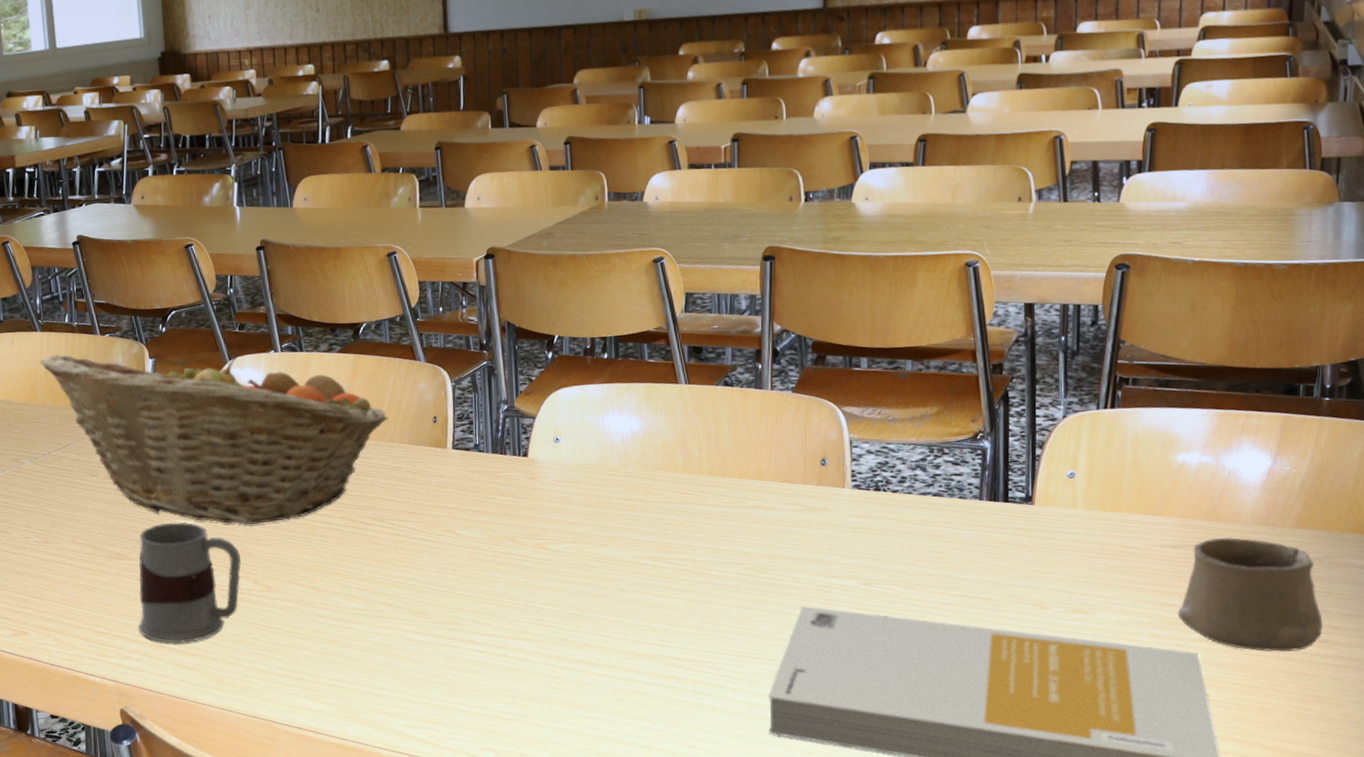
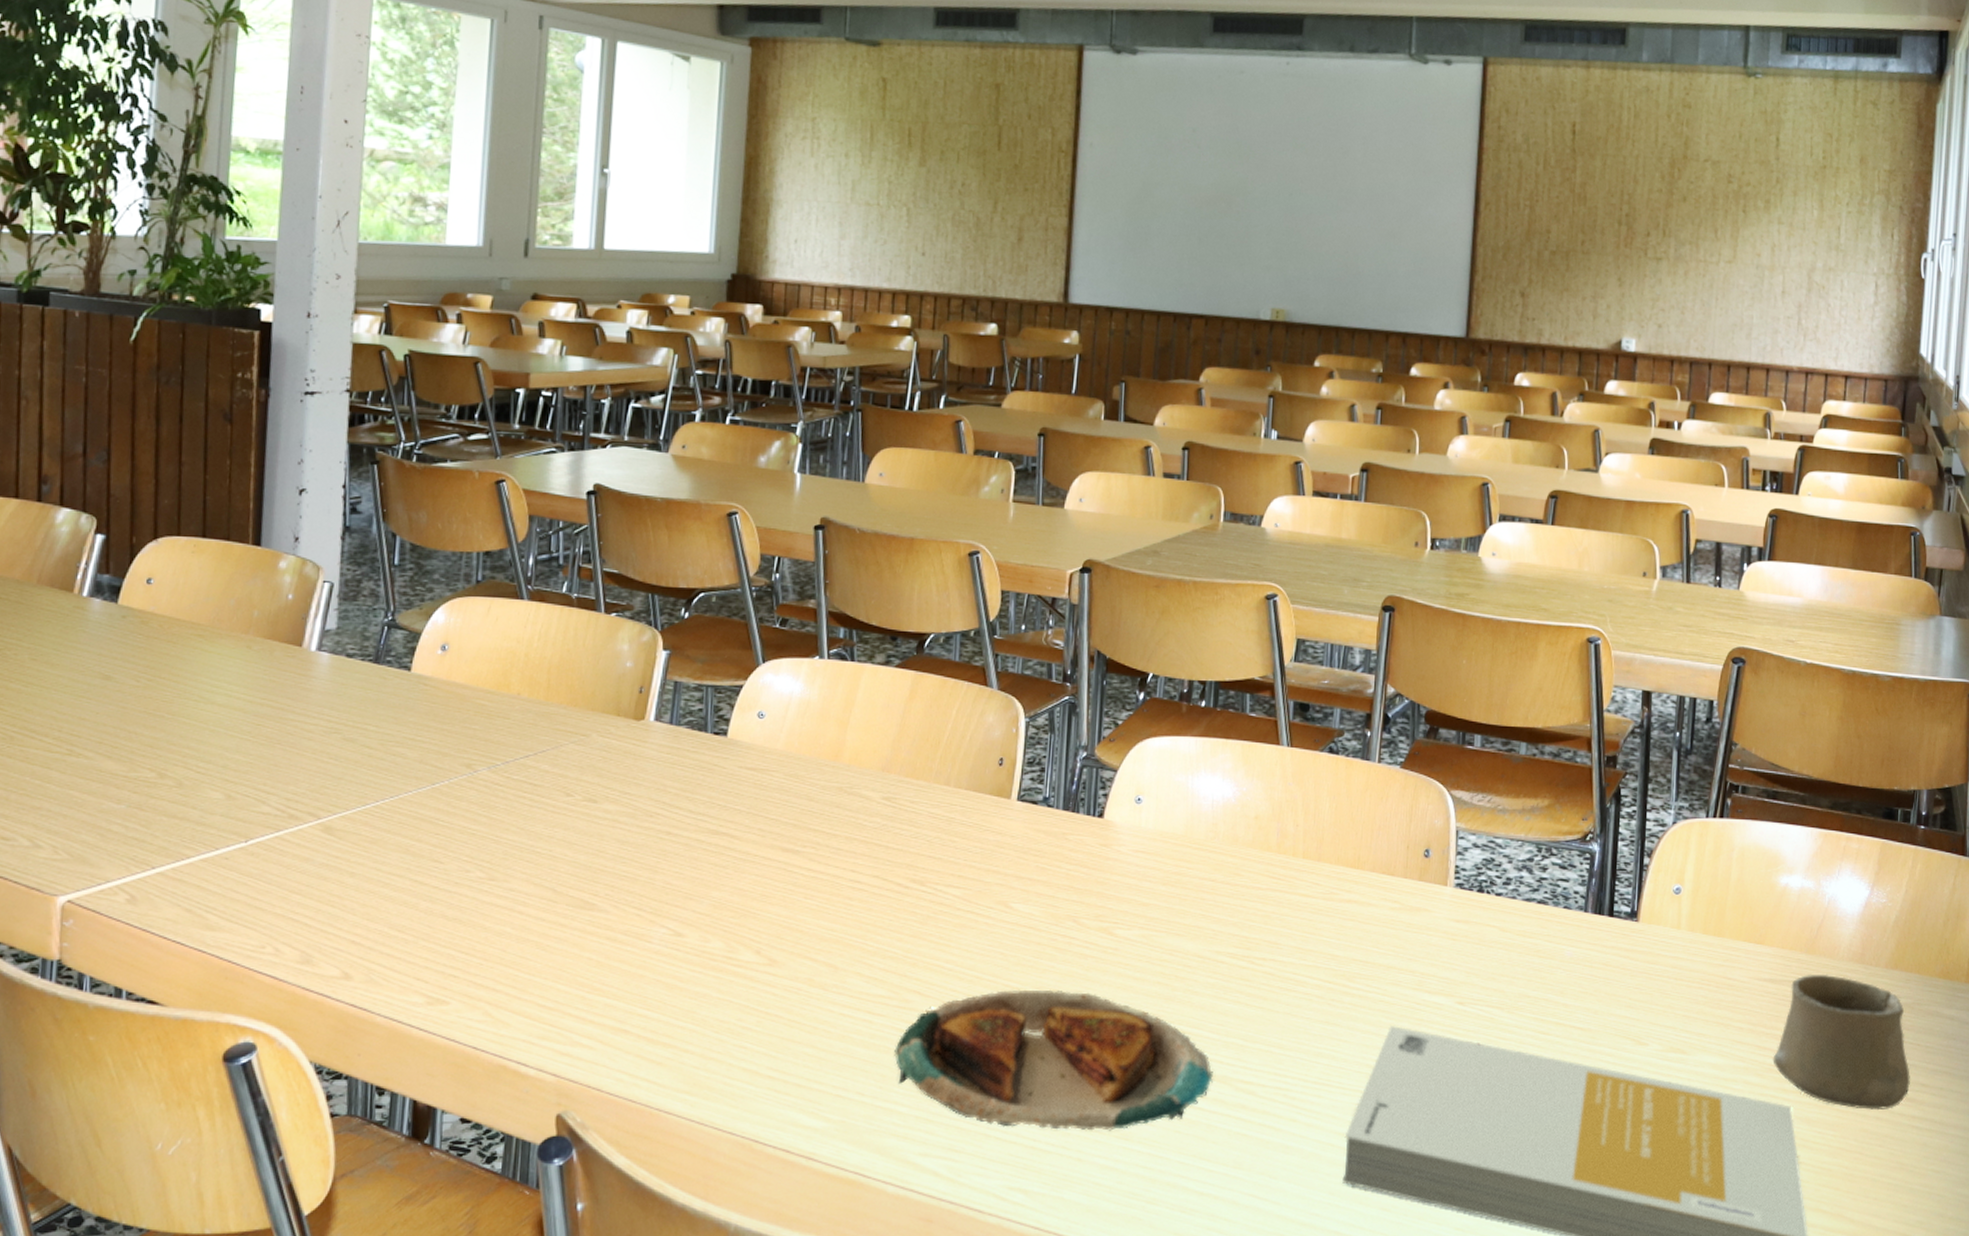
fruit basket: present [40,350,388,526] -> none [521,633,946,877]
mug: present [137,521,241,644] -> none [595,865,742,1028]
plate: none [375,595,646,703] -> present [894,989,1213,1131]

